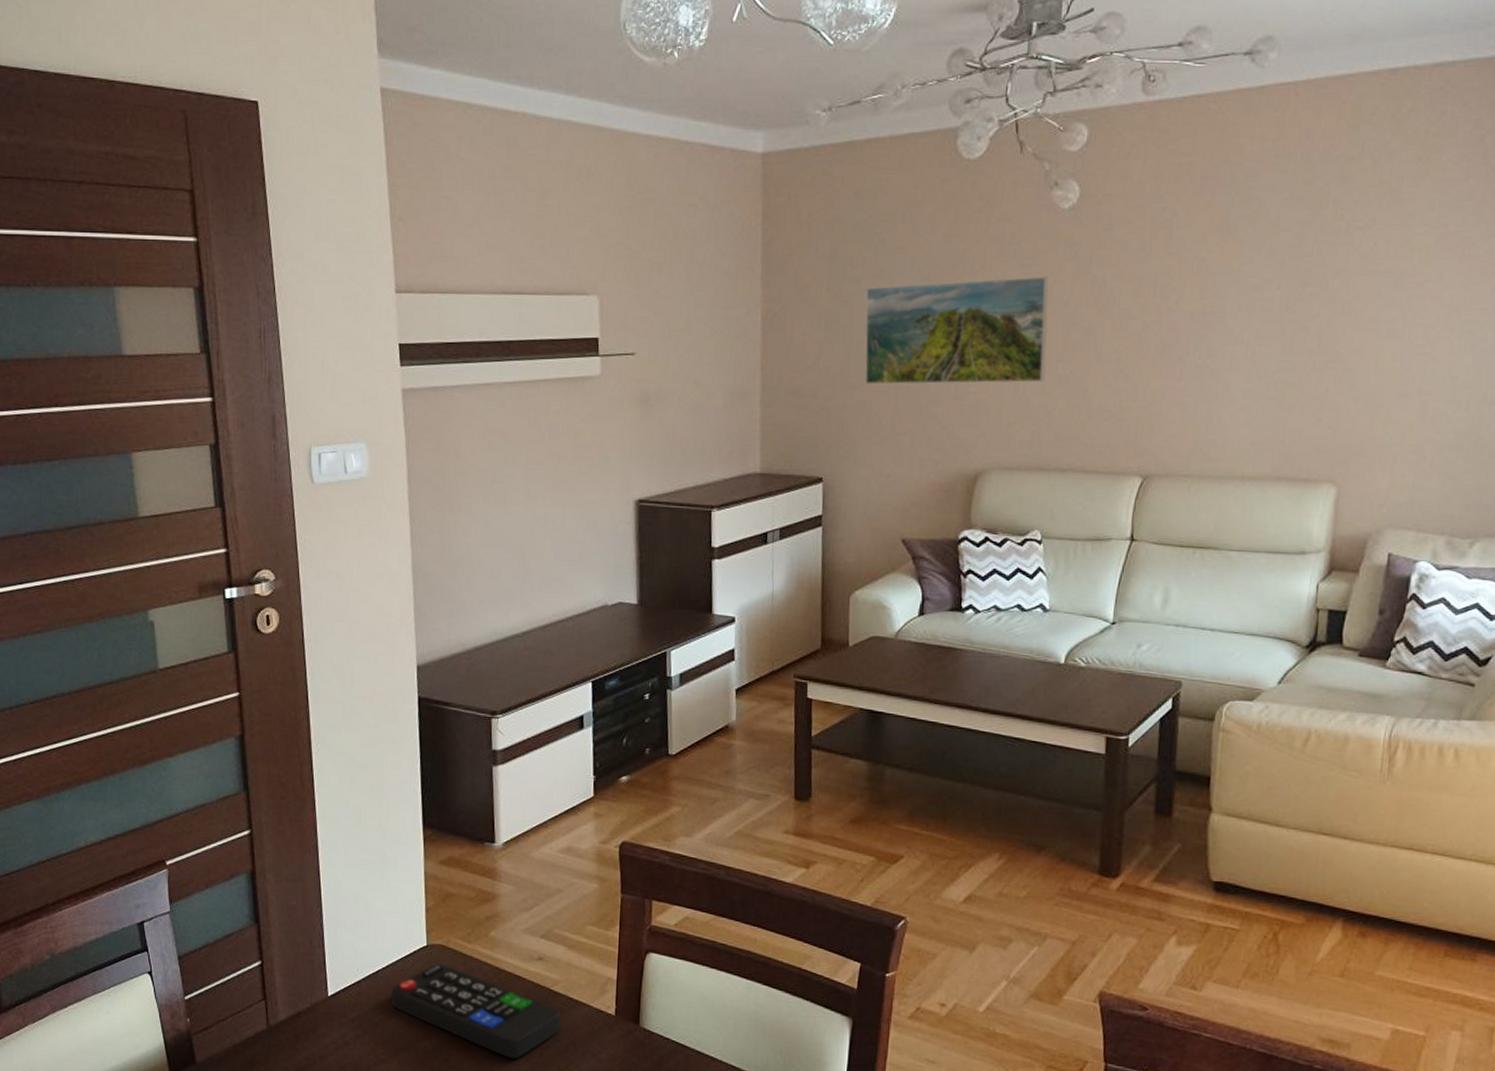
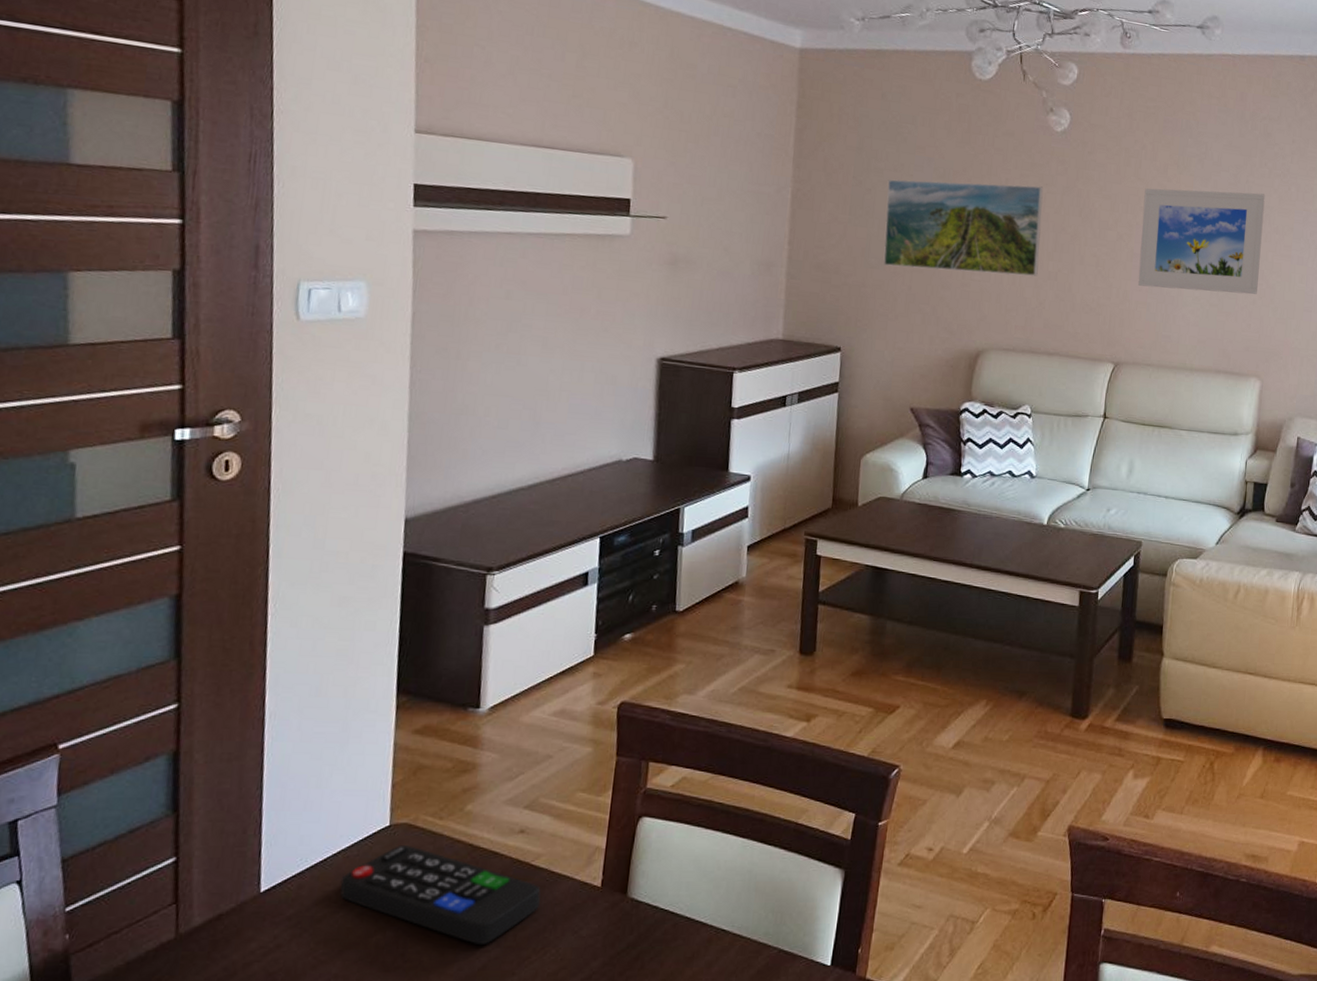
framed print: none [1170,254,1342,384] -> present [1137,188,1265,295]

